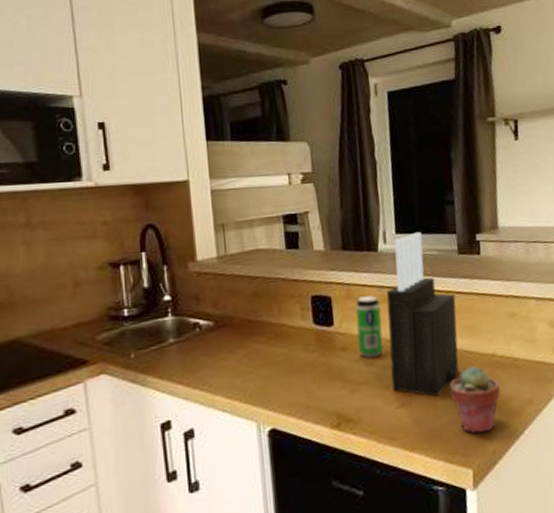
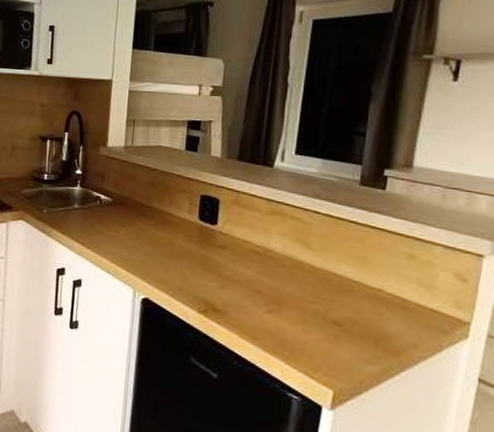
beverage can: present [355,295,383,358] -> none [236,205,266,262]
knife block: present [386,231,459,398] -> none [263,156,348,314]
potted succulent: present [449,366,501,434] -> none [323,294,380,361]

